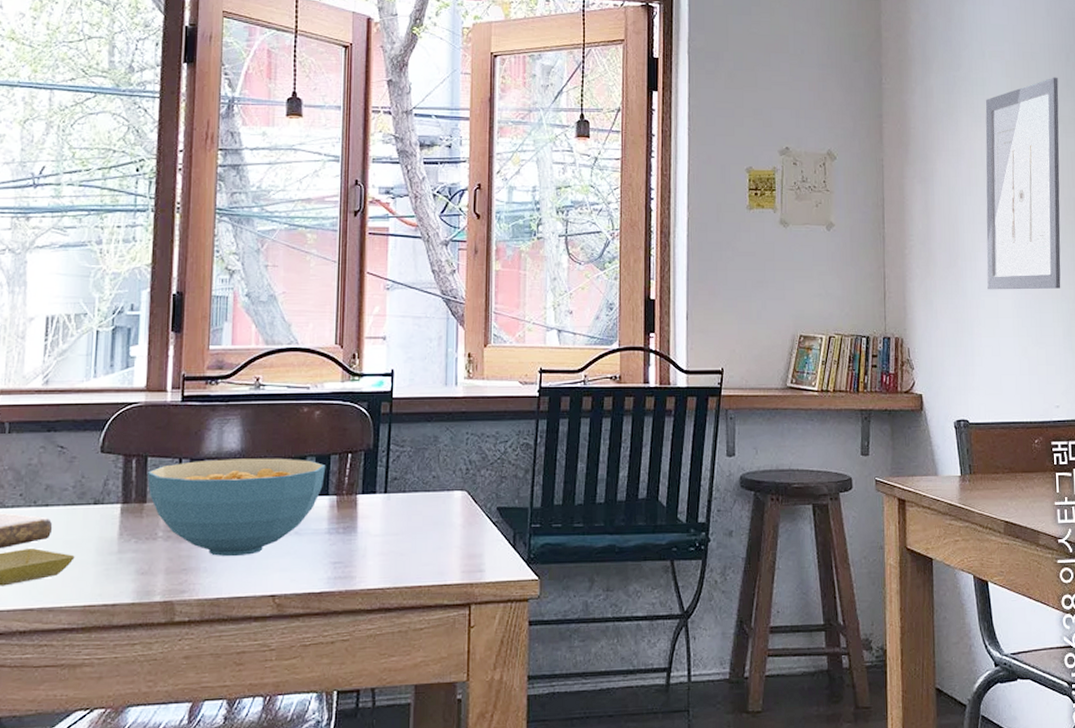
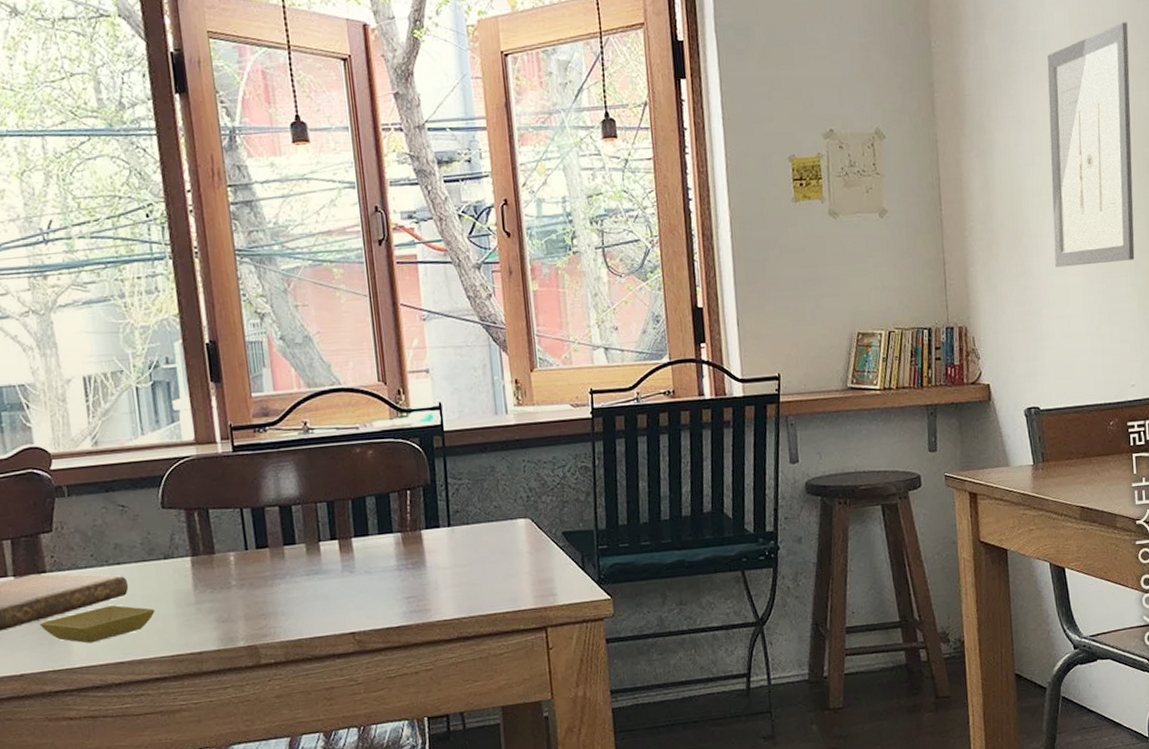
cereal bowl: present [147,458,326,557] -> none [211,499,387,600]

